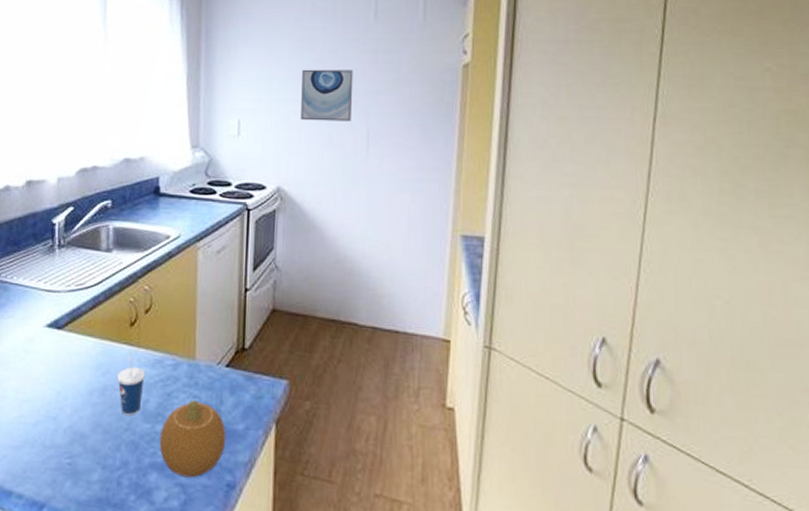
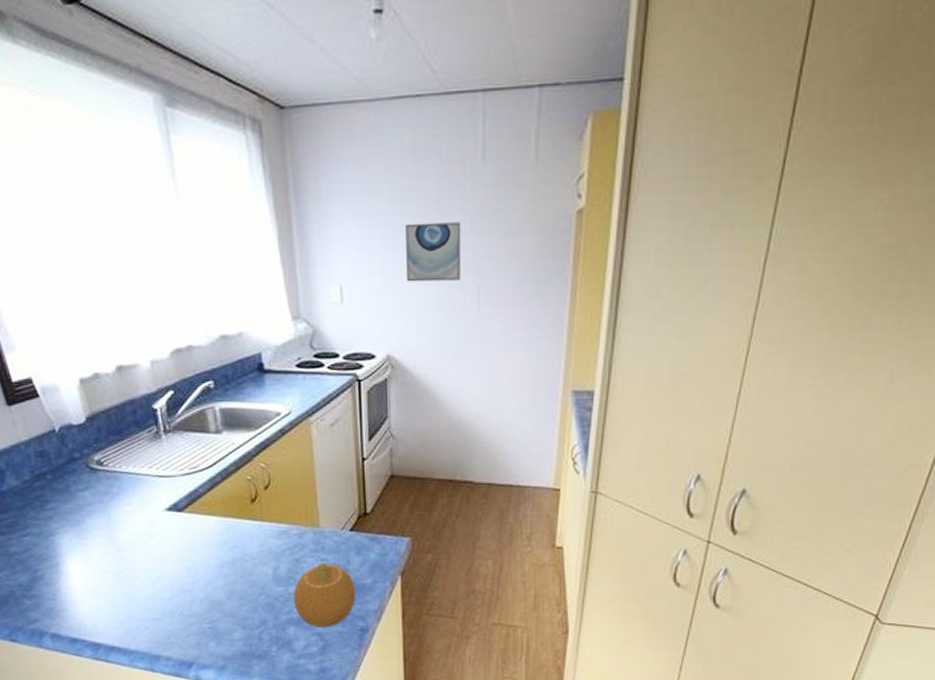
cup: present [117,351,146,416] -> none [245,525,273,582]

